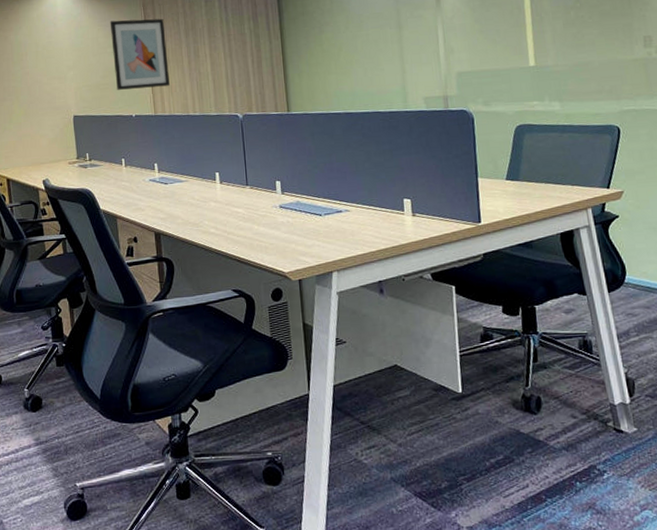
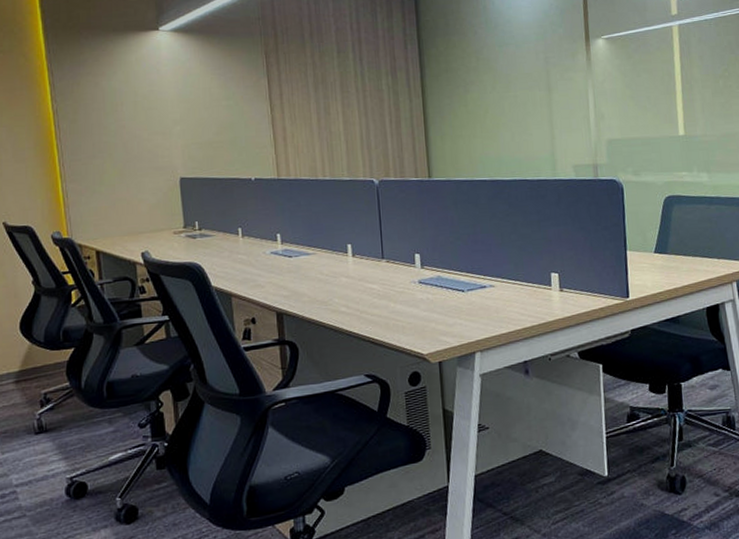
wall art: present [109,18,171,90] -> none [225,68,297,149]

